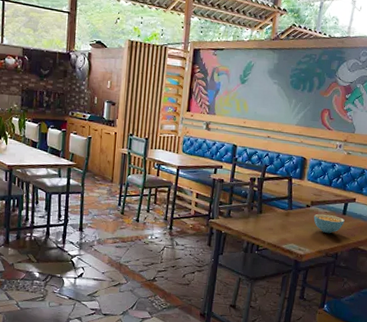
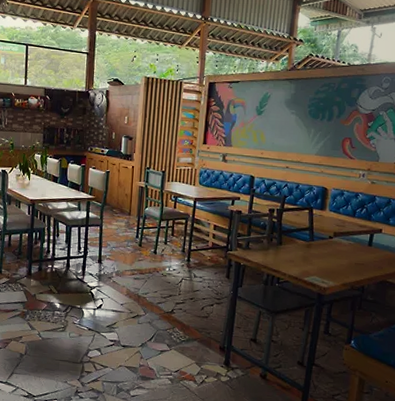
cereal bowl: present [313,213,345,233] -> none [337,245,371,265]

